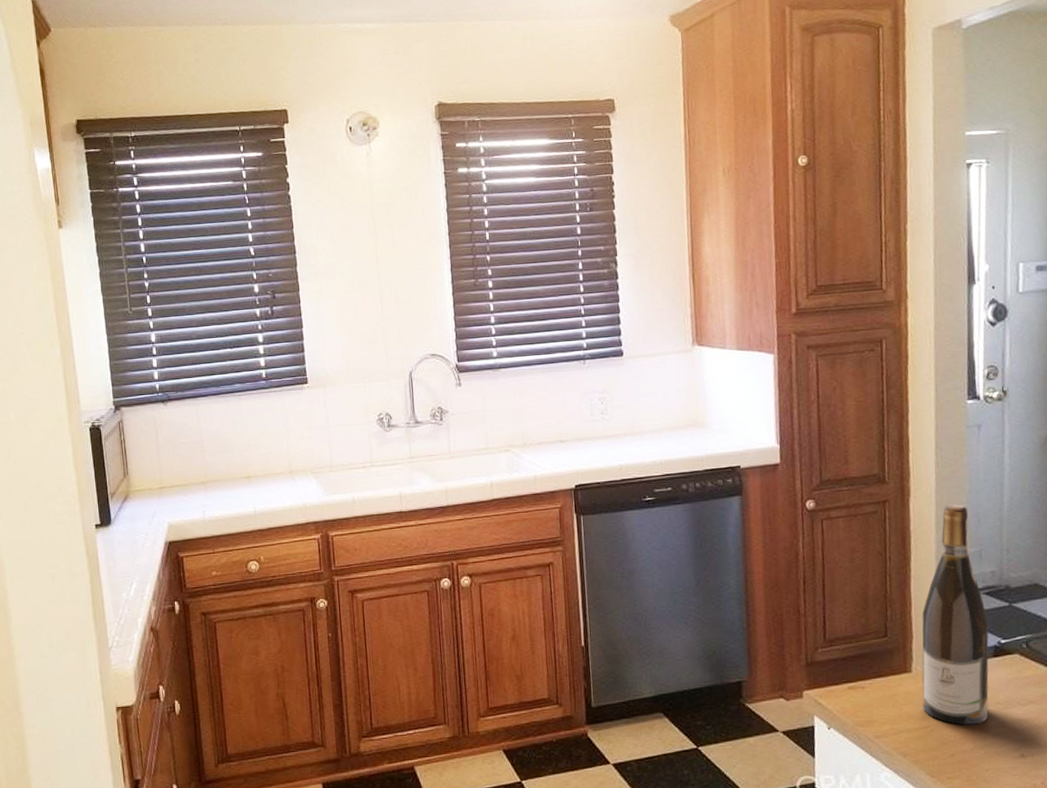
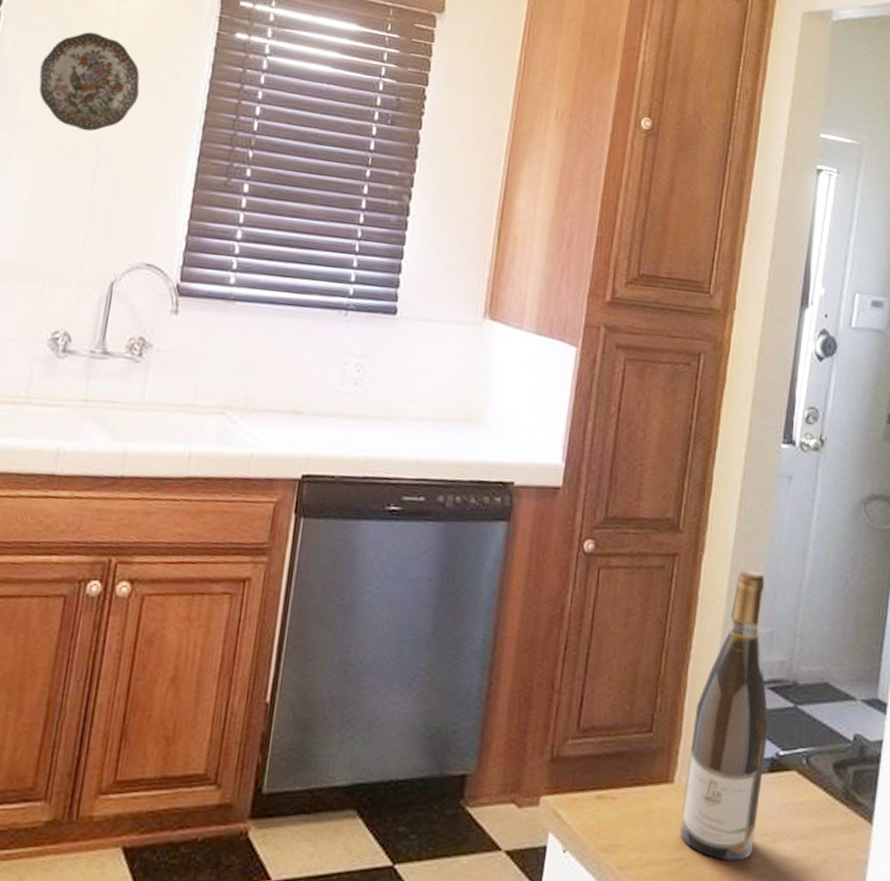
decorative plate: none [326,194,399,268] -> present [39,32,140,132]

